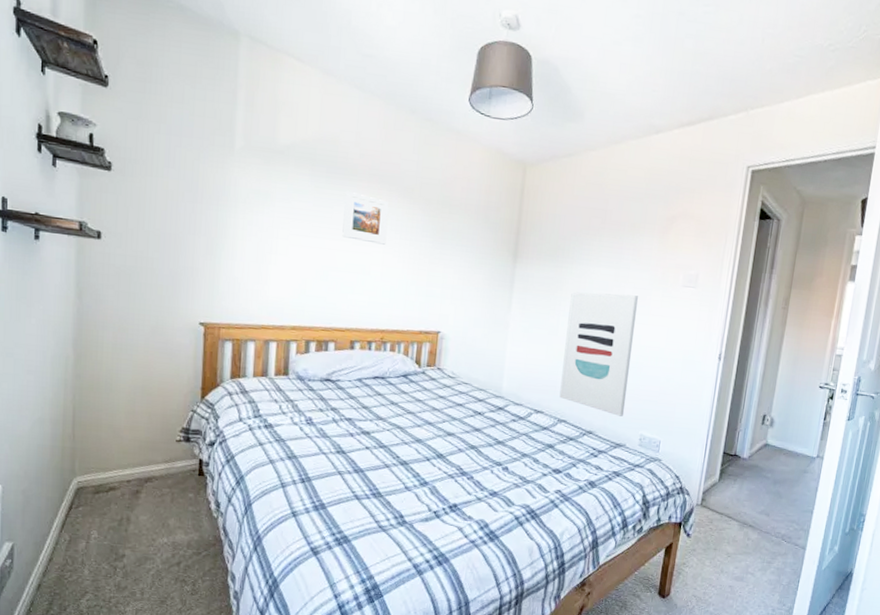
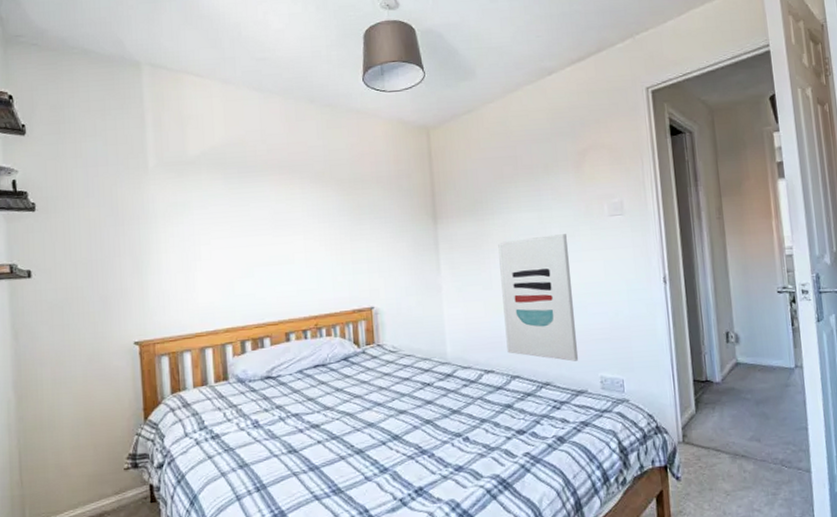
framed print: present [342,192,390,245] -> none [259,187,306,232]

